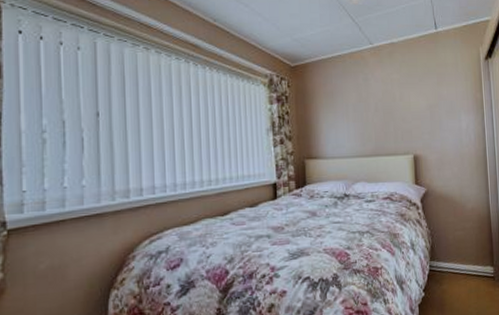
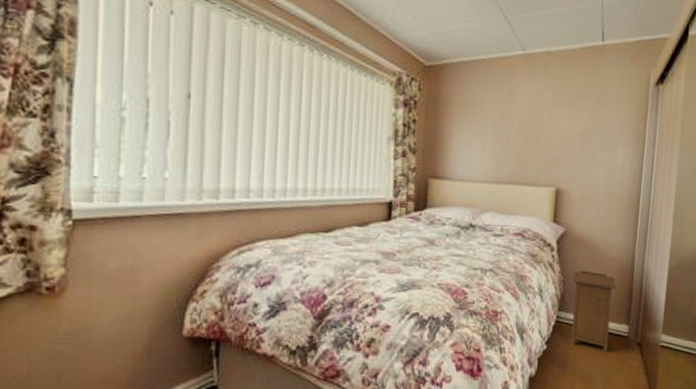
nightstand: none [439,223,479,294] -> present [571,270,616,353]

